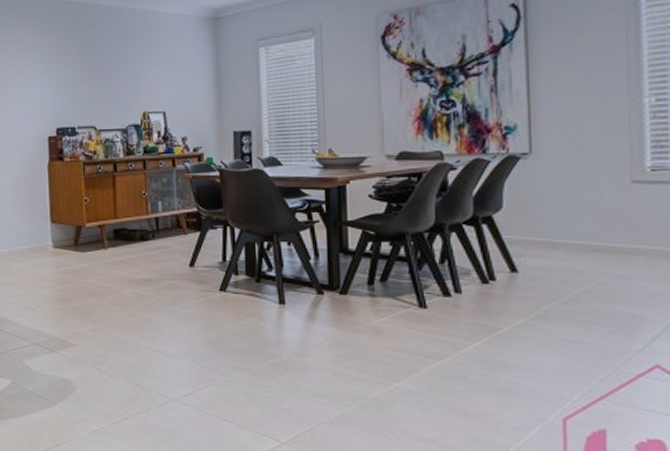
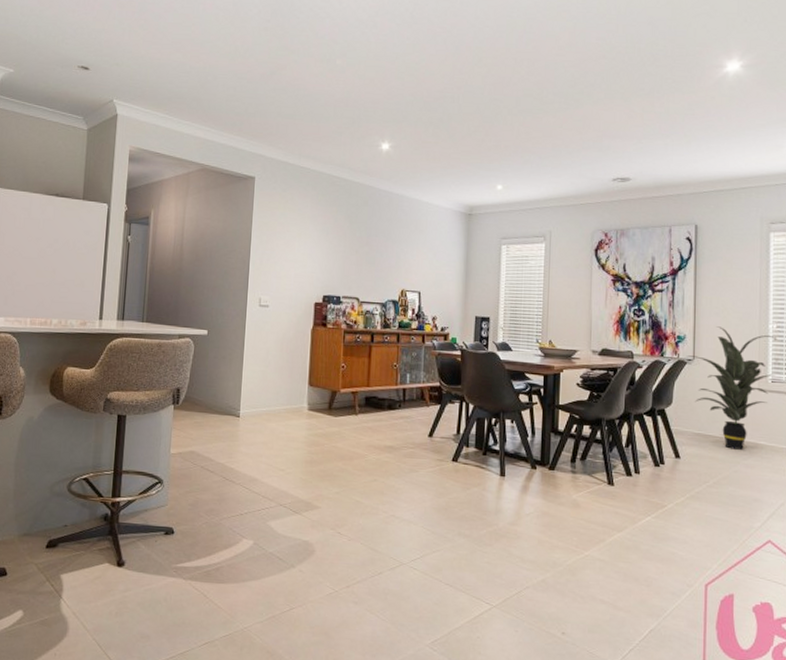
indoor plant: none [518,109,658,257] -> present [686,326,777,450]

